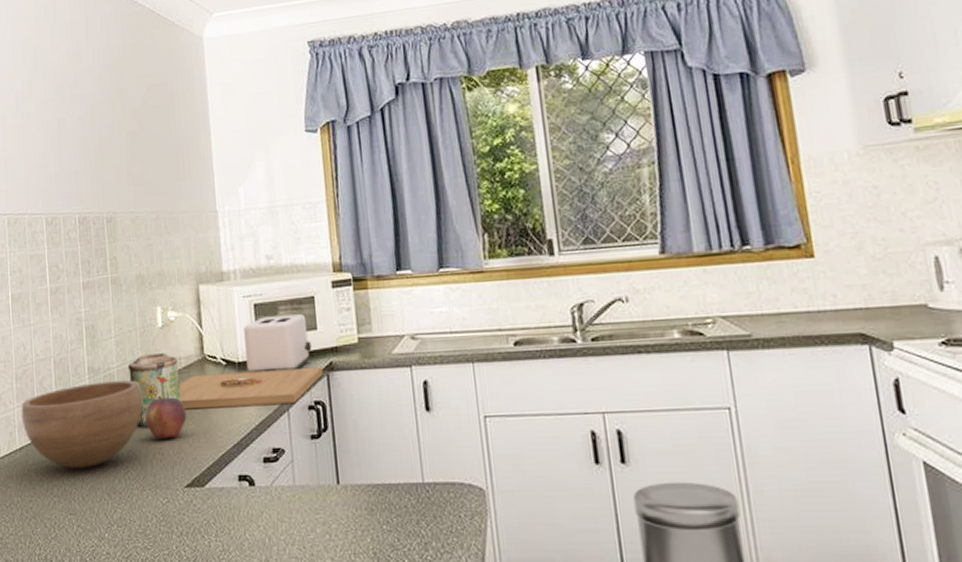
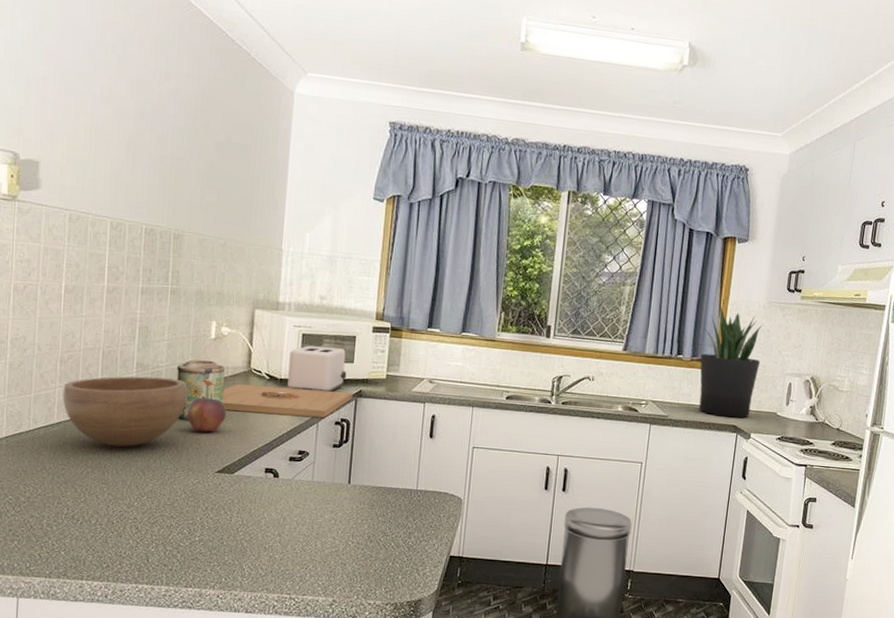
planter: none [773,163,883,324] -> present [699,303,763,418]

